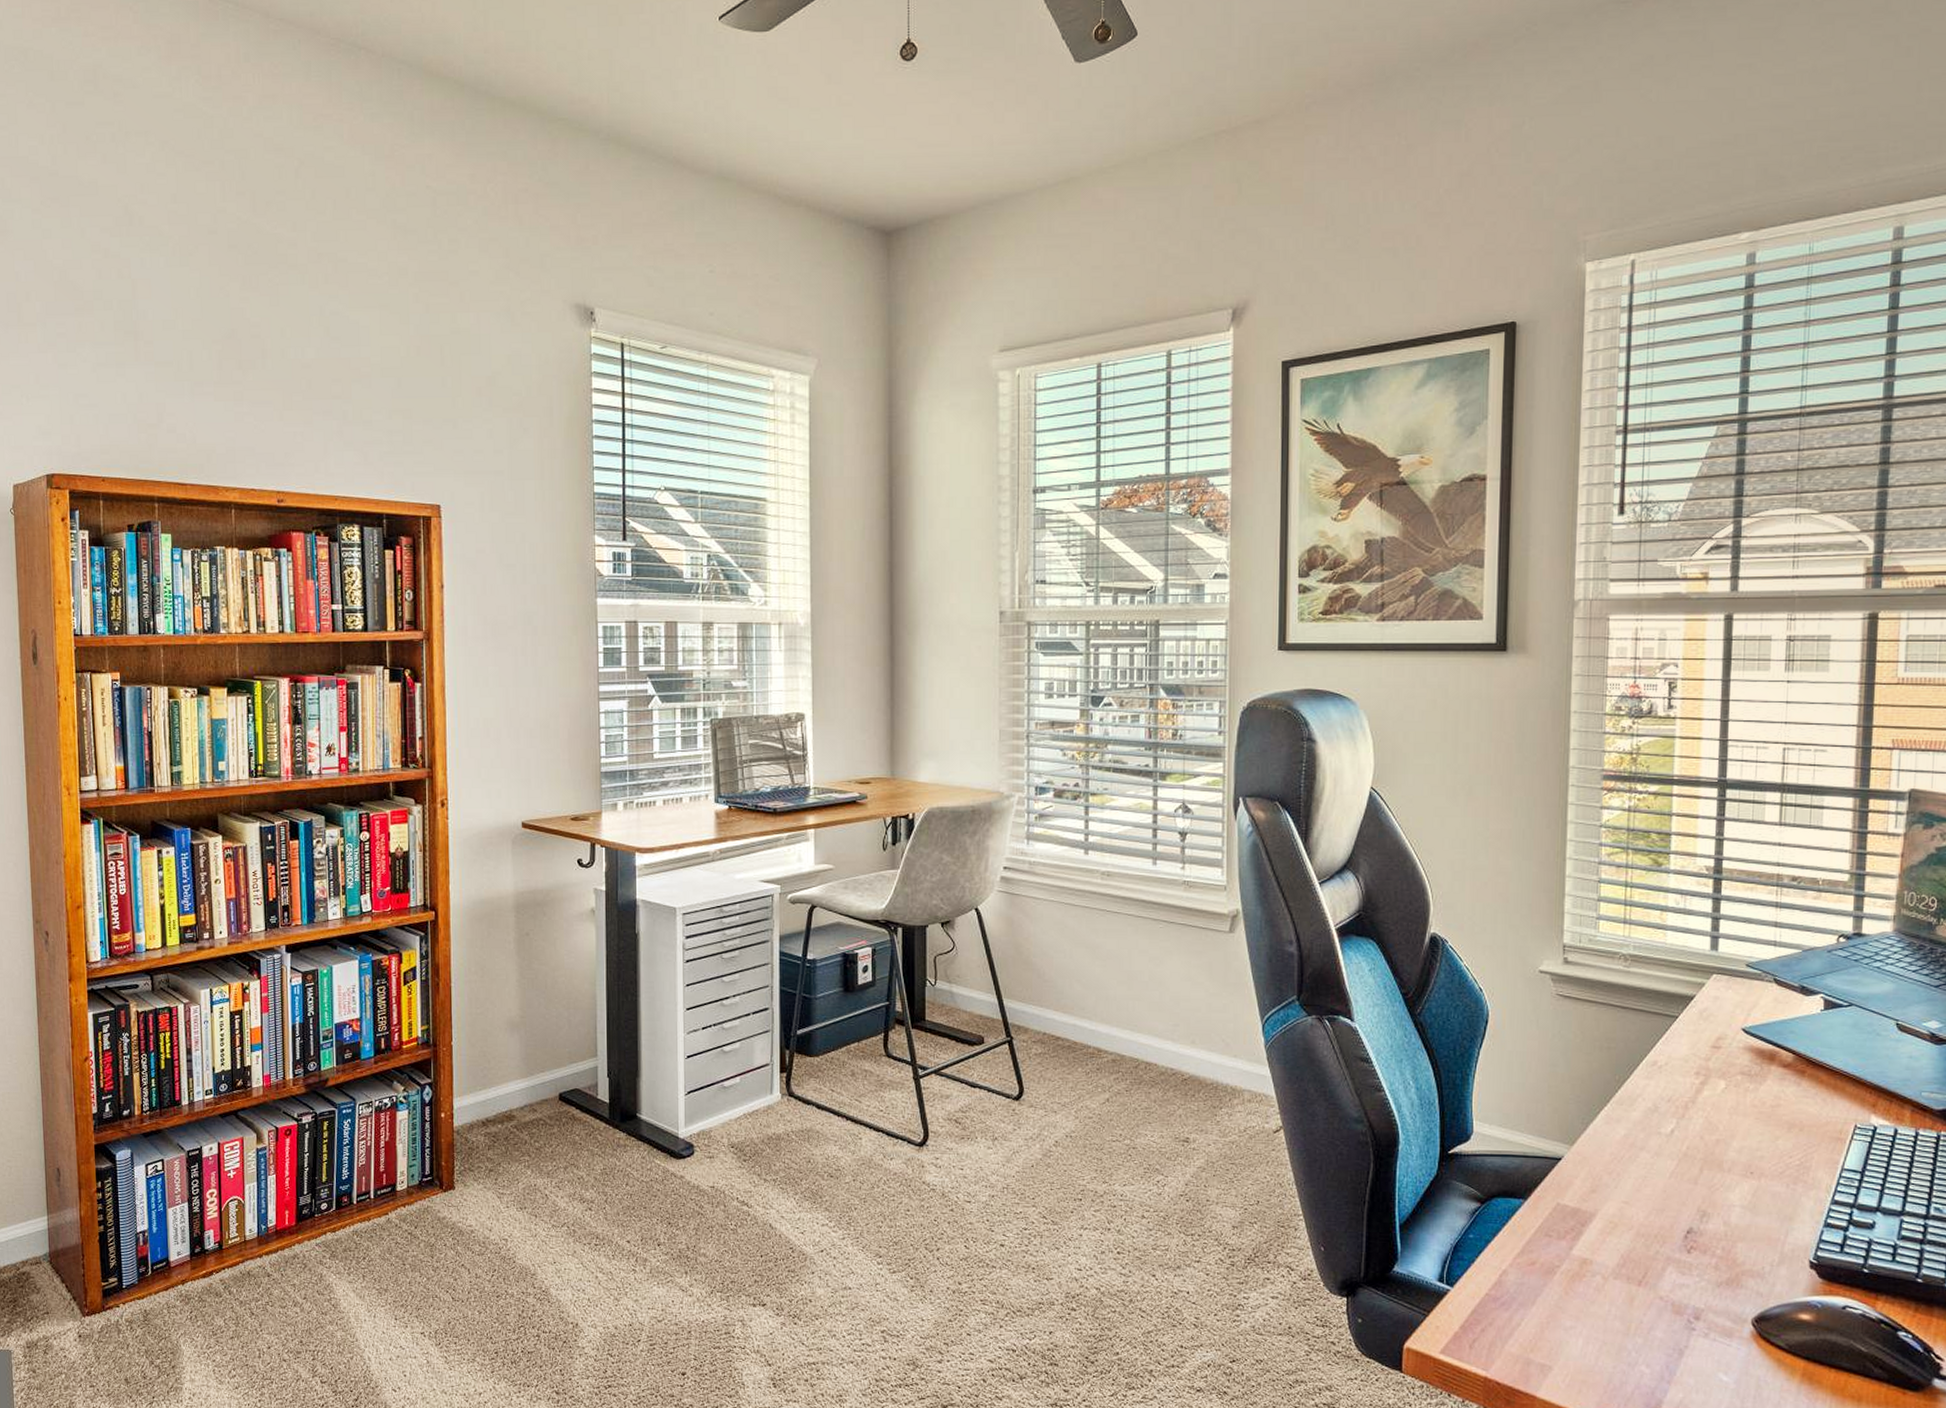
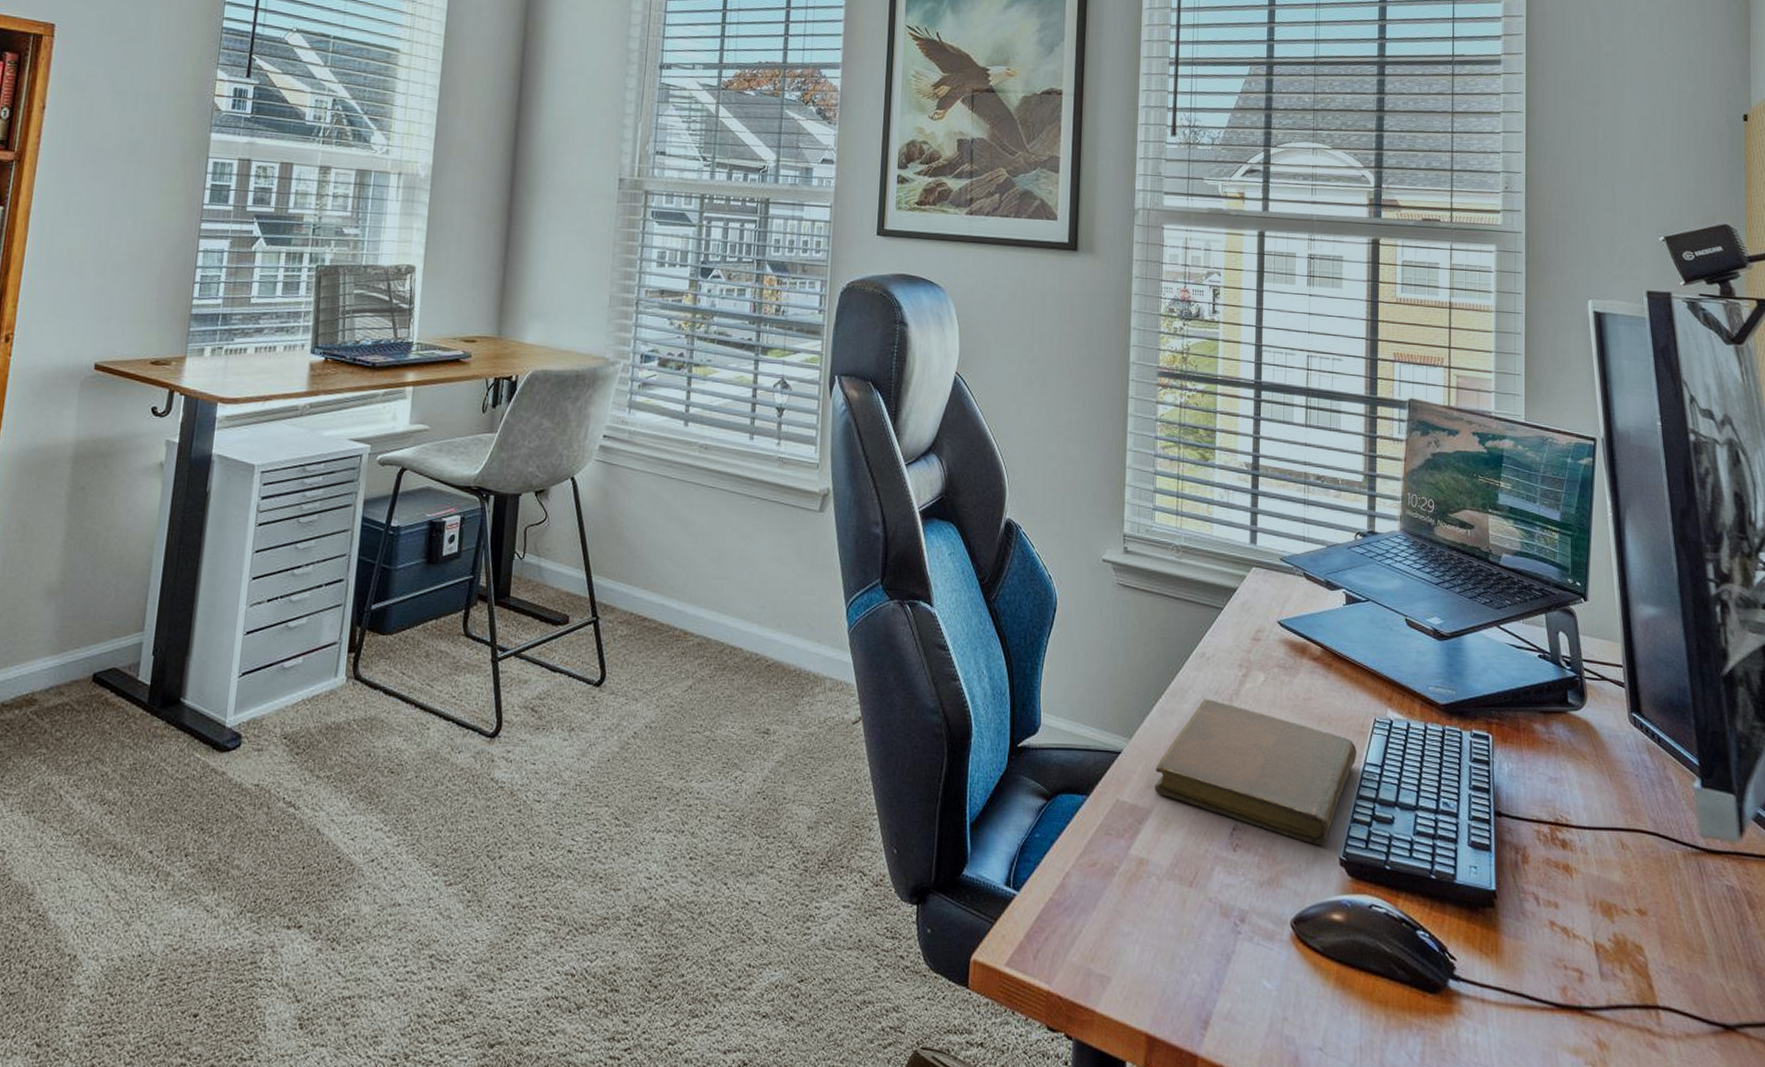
notebook: none [1599,1107,1833,1249] -> present [1155,699,1357,846]

